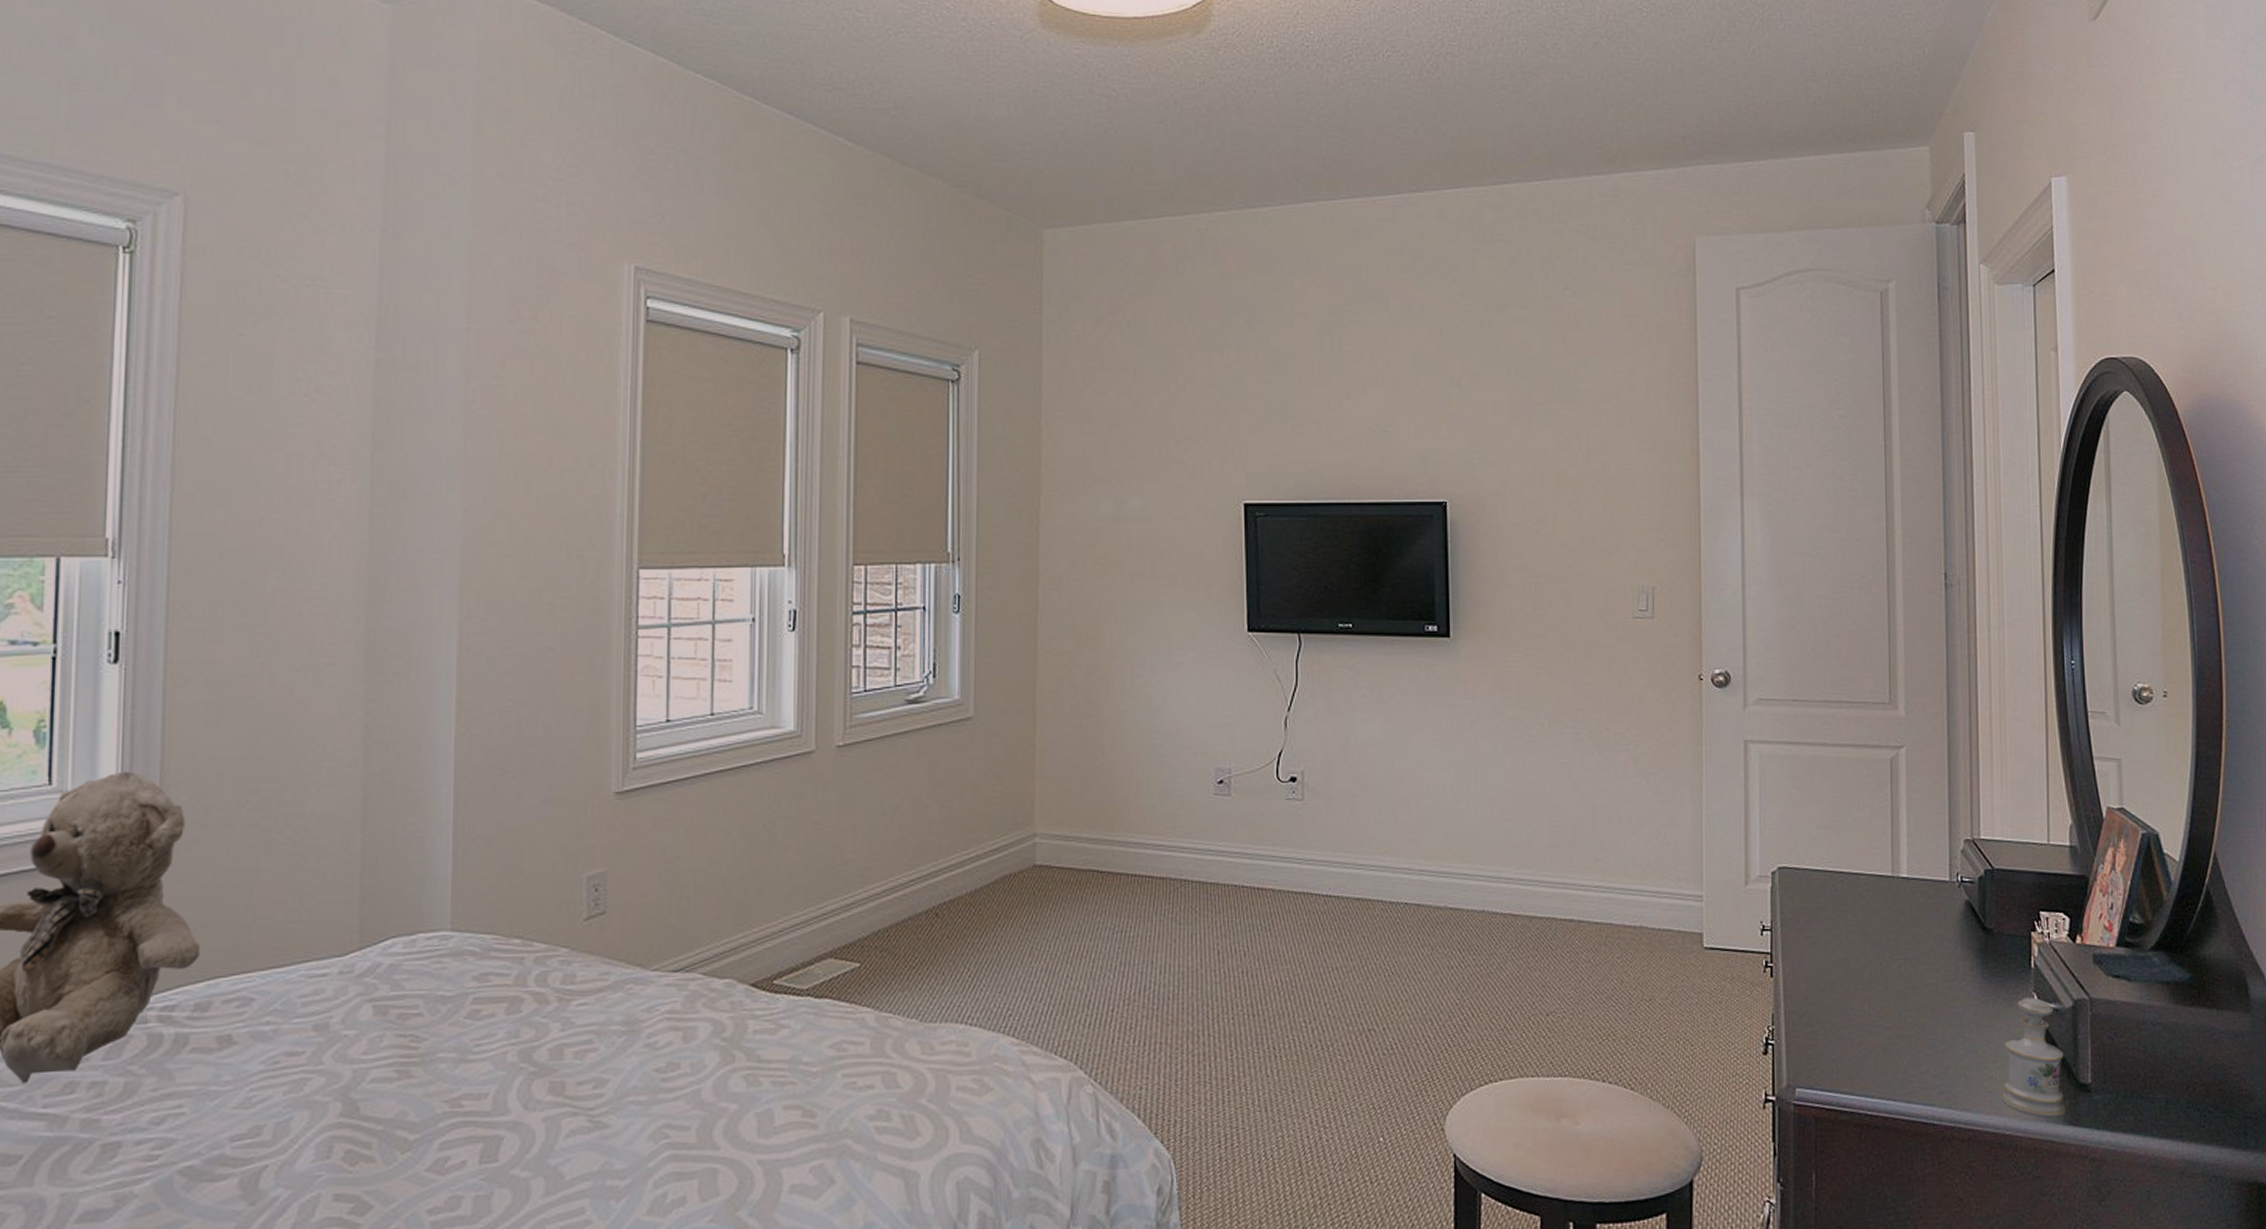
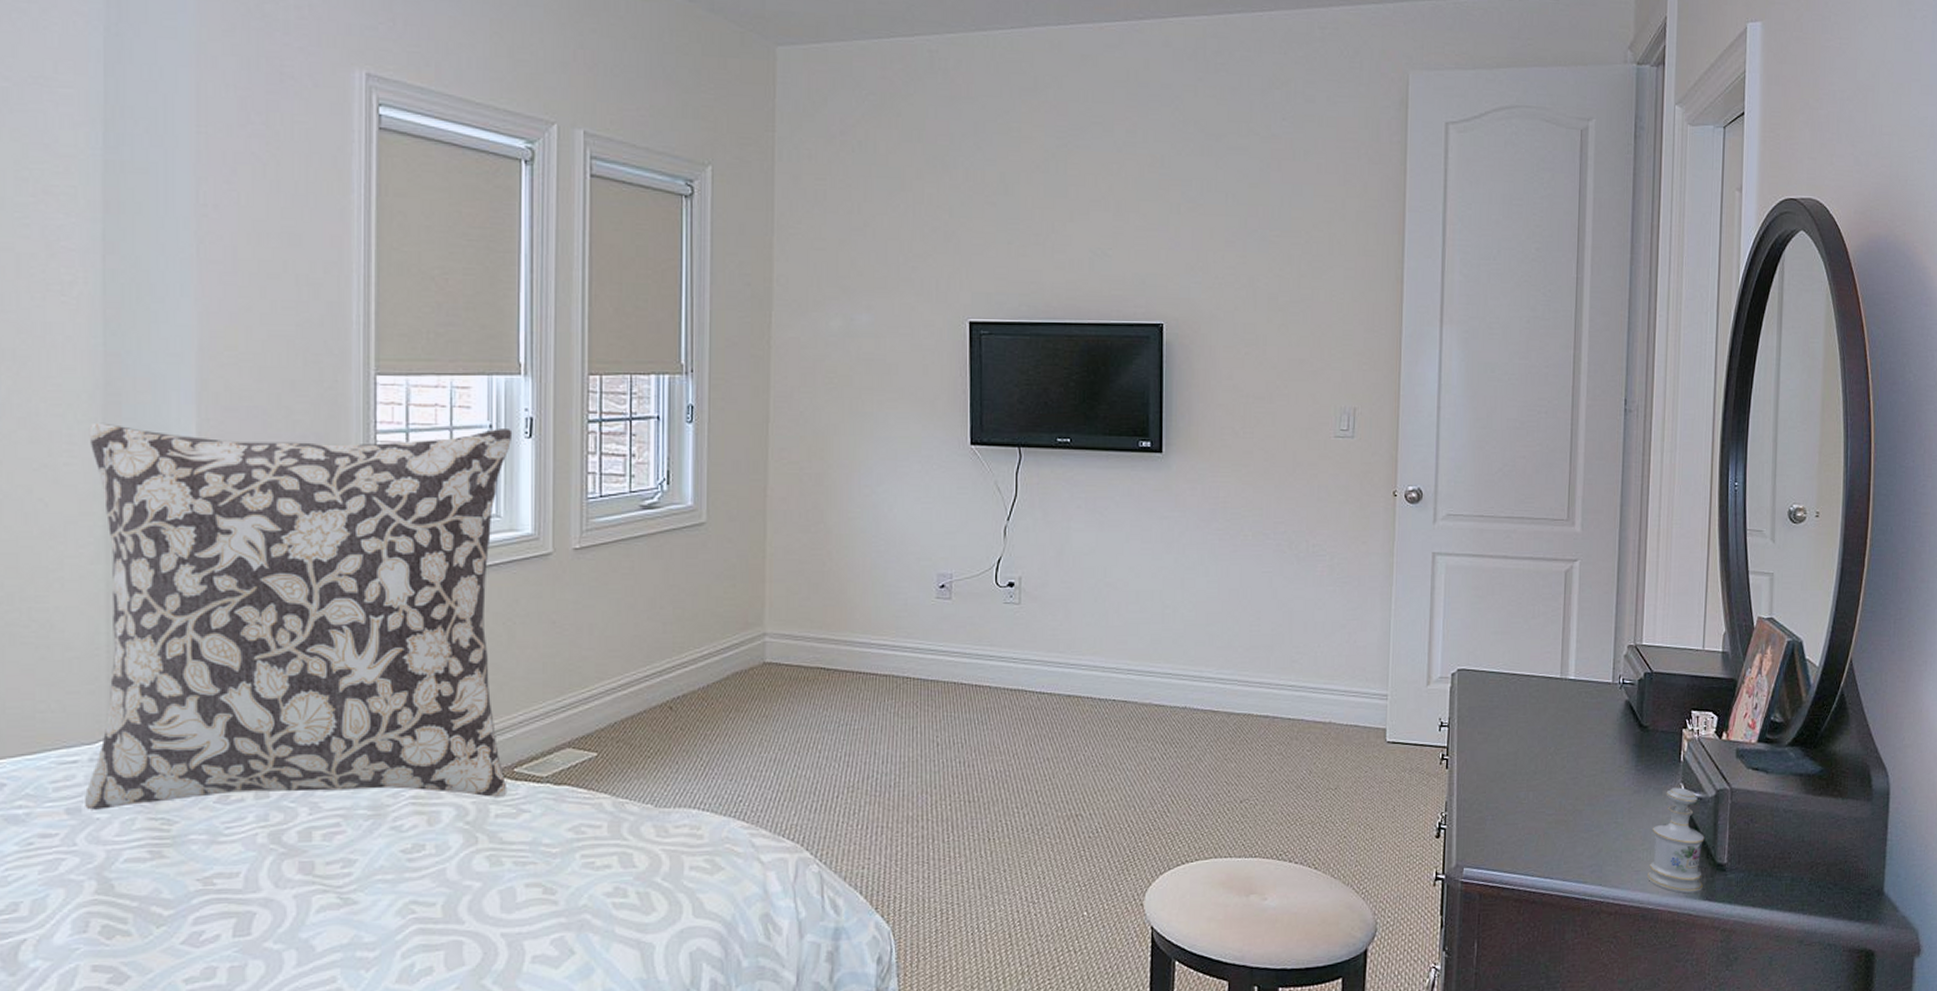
pillow: none [333,621,776,1026] -> present [85,422,513,810]

